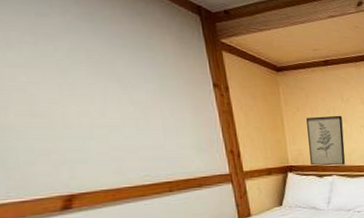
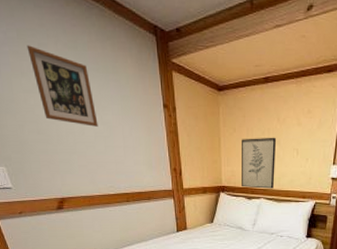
picture frame: none [16,13,126,107] -> present [26,45,98,127]

